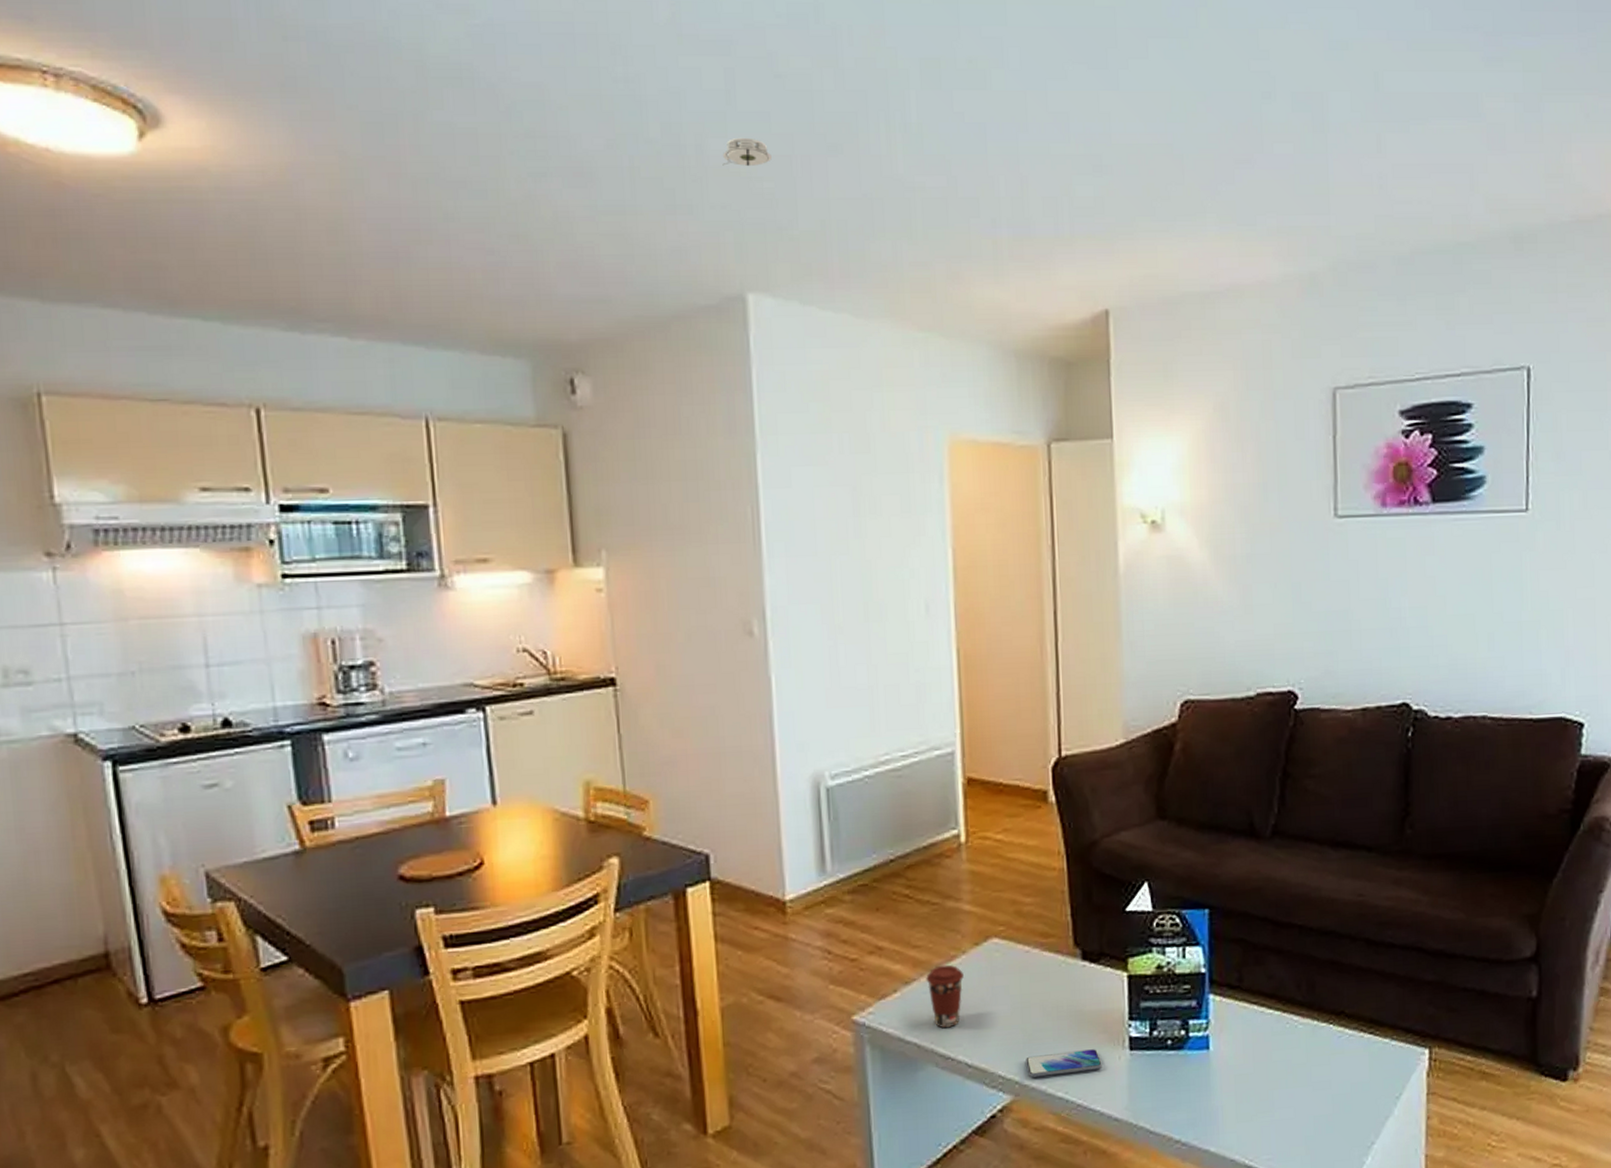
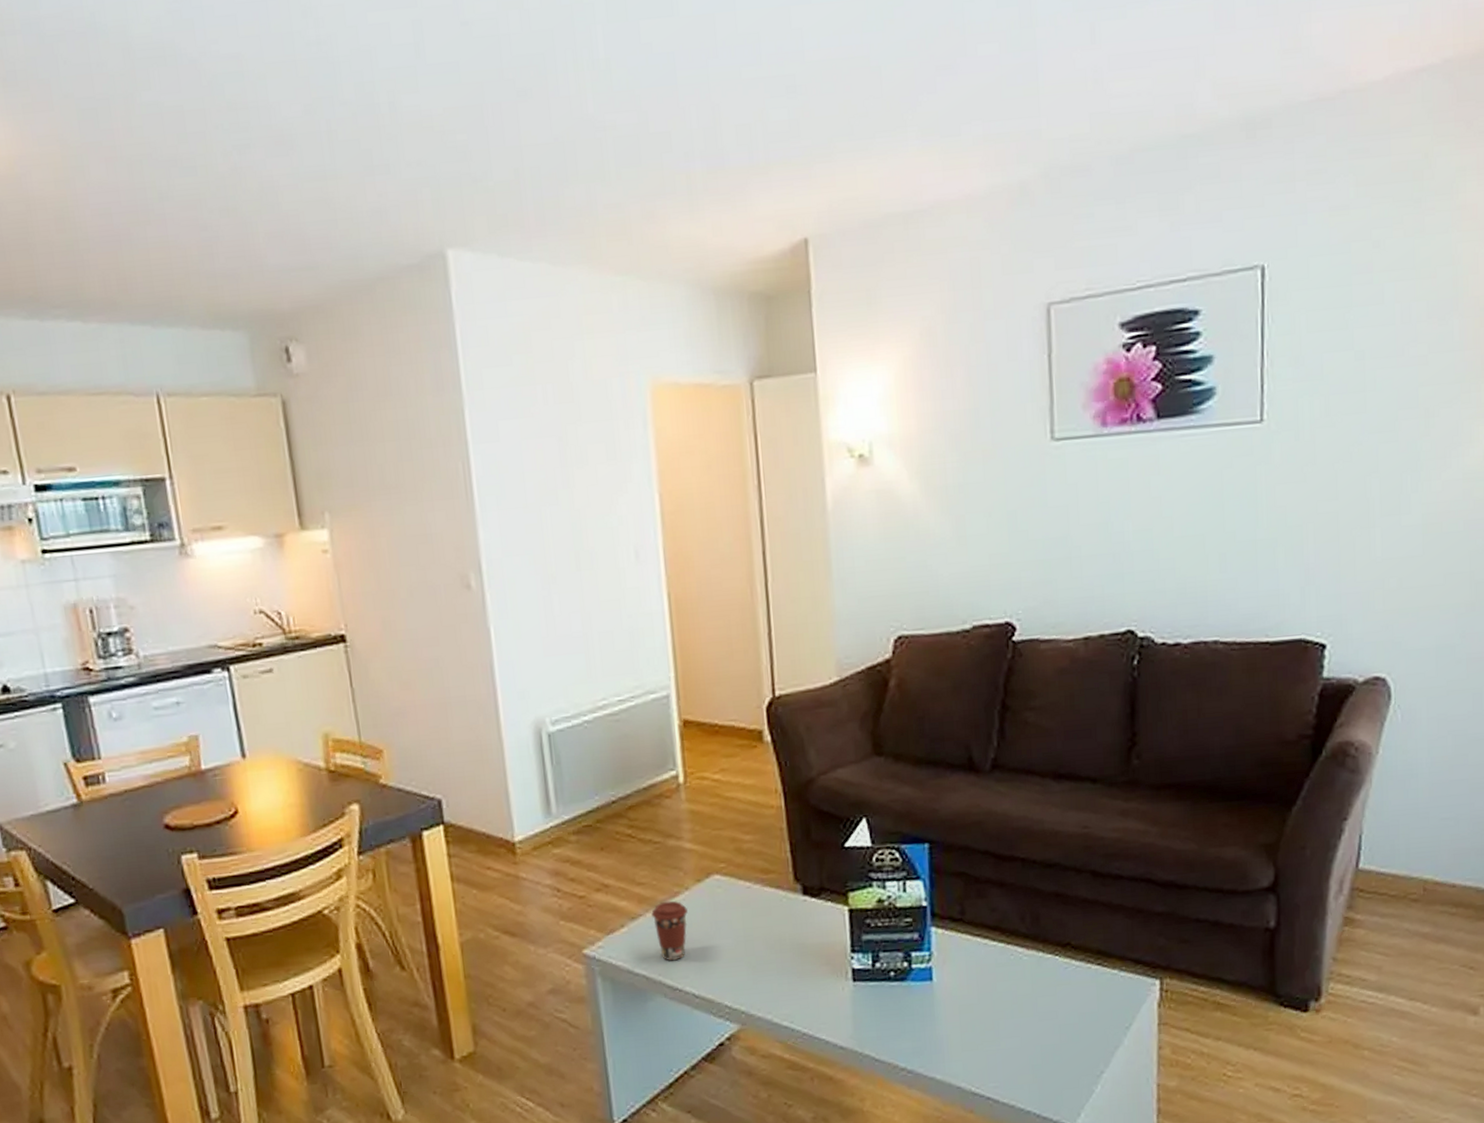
smoke detector: present [722,137,772,166] -> none [415,90,463,122]
smartphone: present [1026,1049,1102,1078] -> none [751,980,826,1008]

